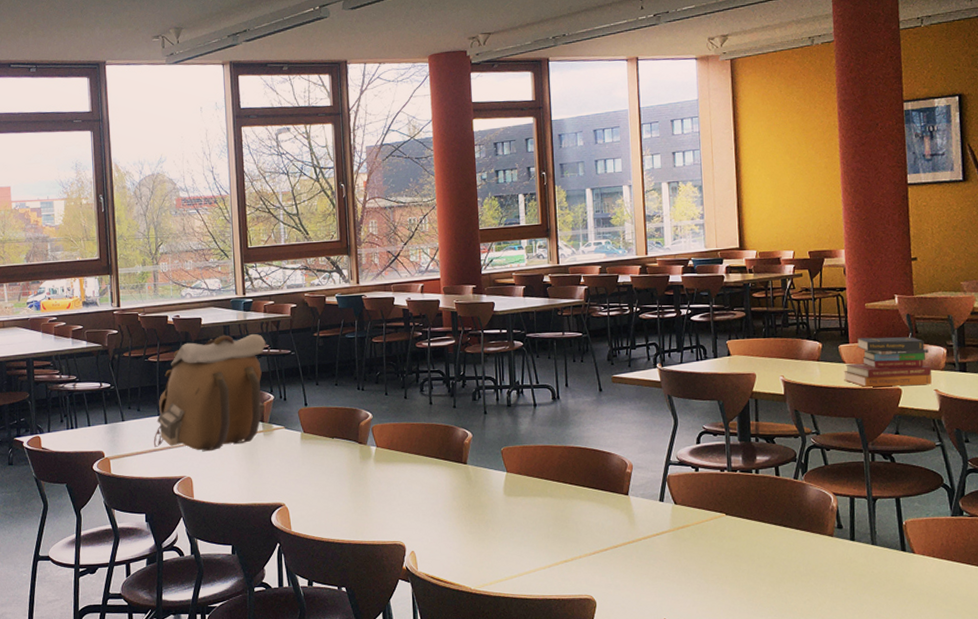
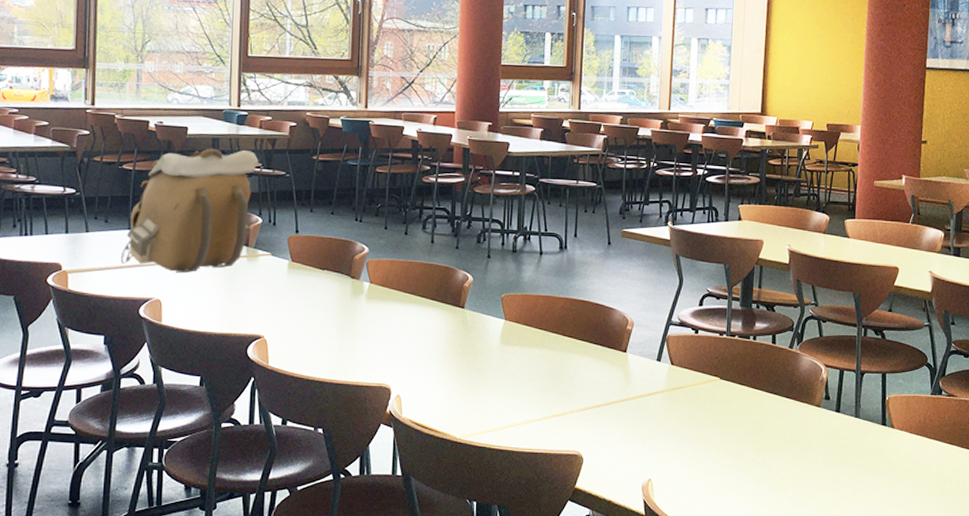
books: present [844,337,932,388] -> none [847,214,929,266]

